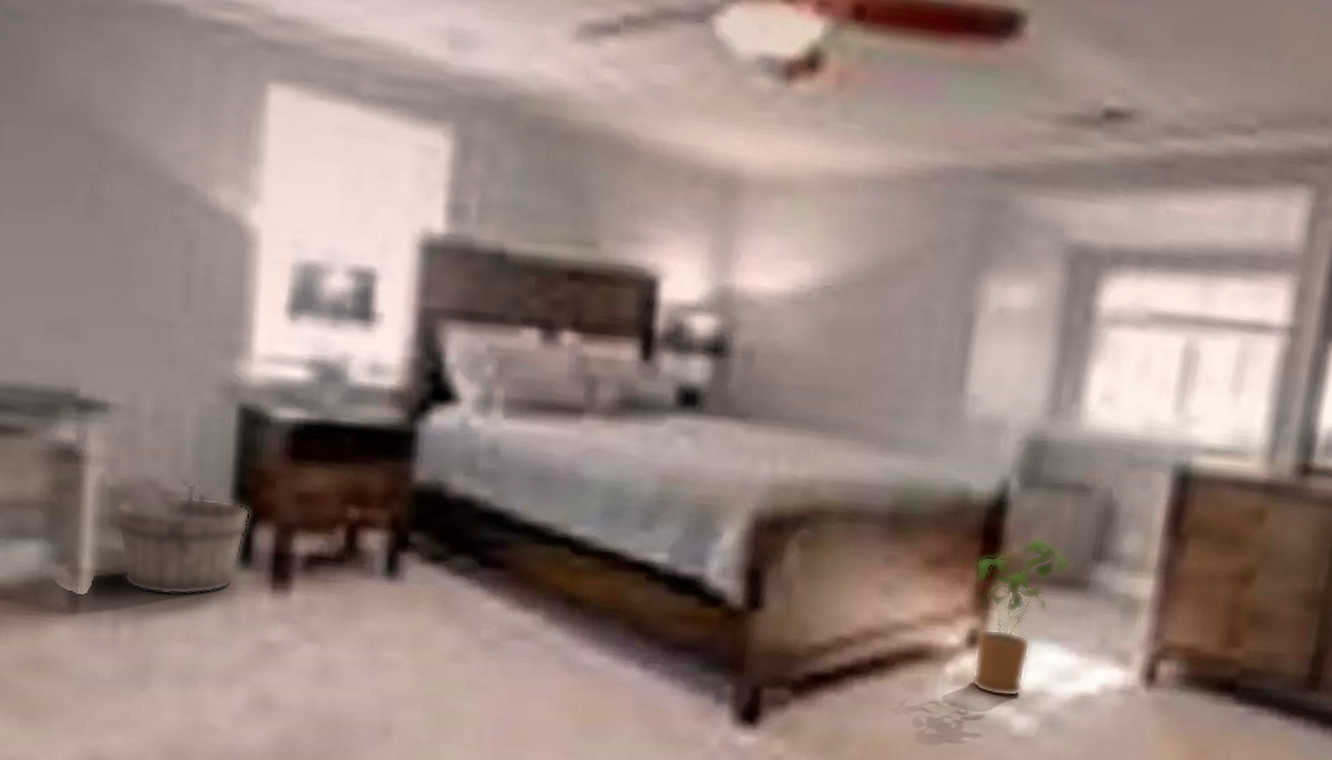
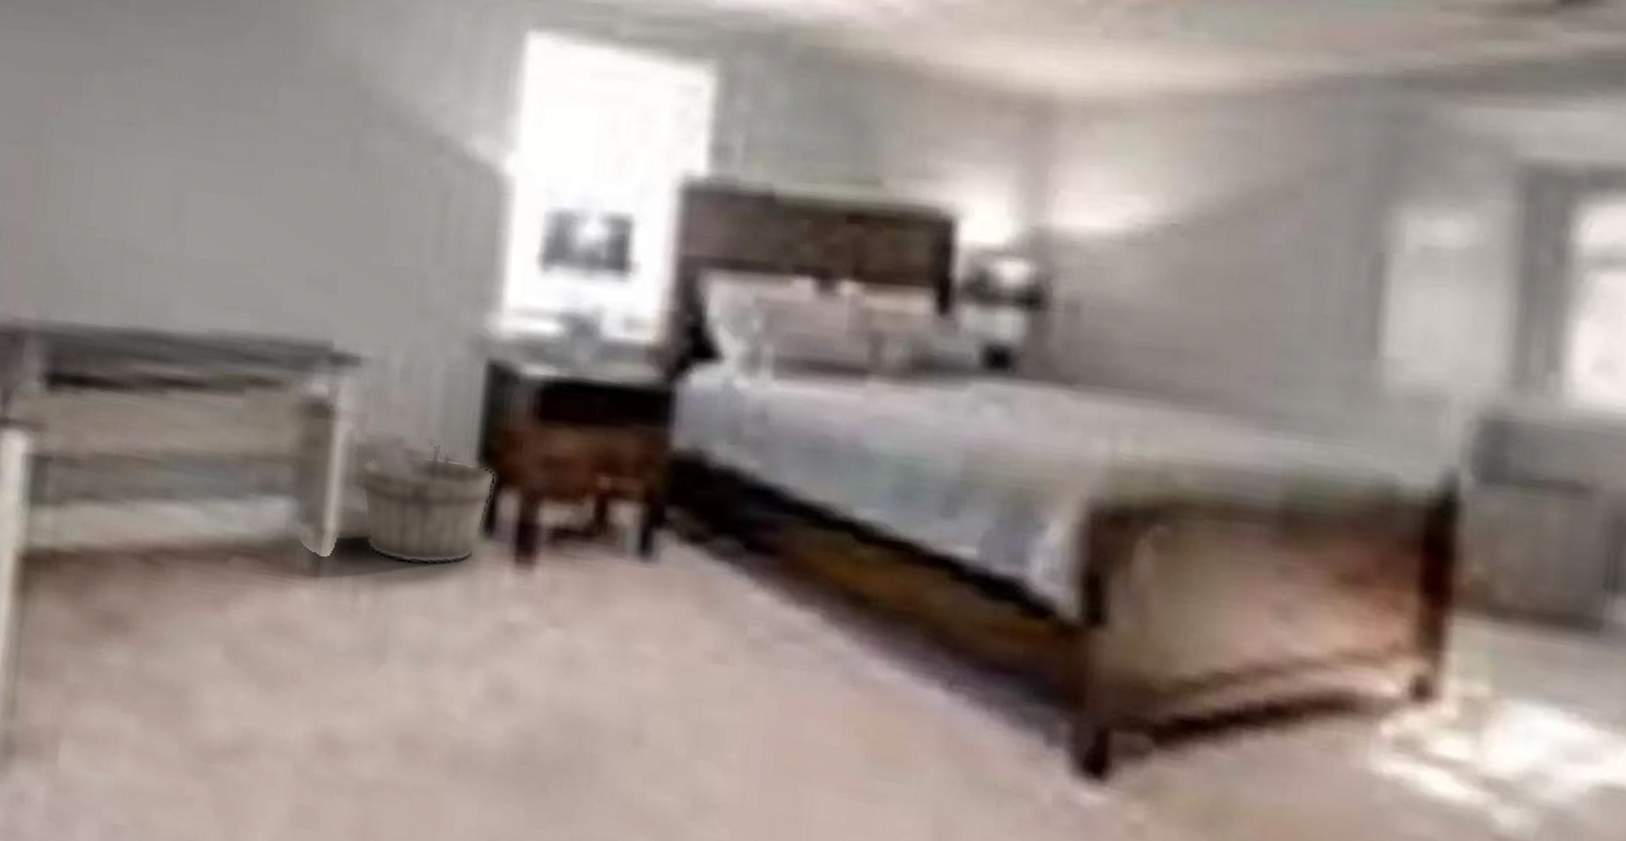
house plant: present [970,537,1074,698] -> none [1415,553,1575,779]

